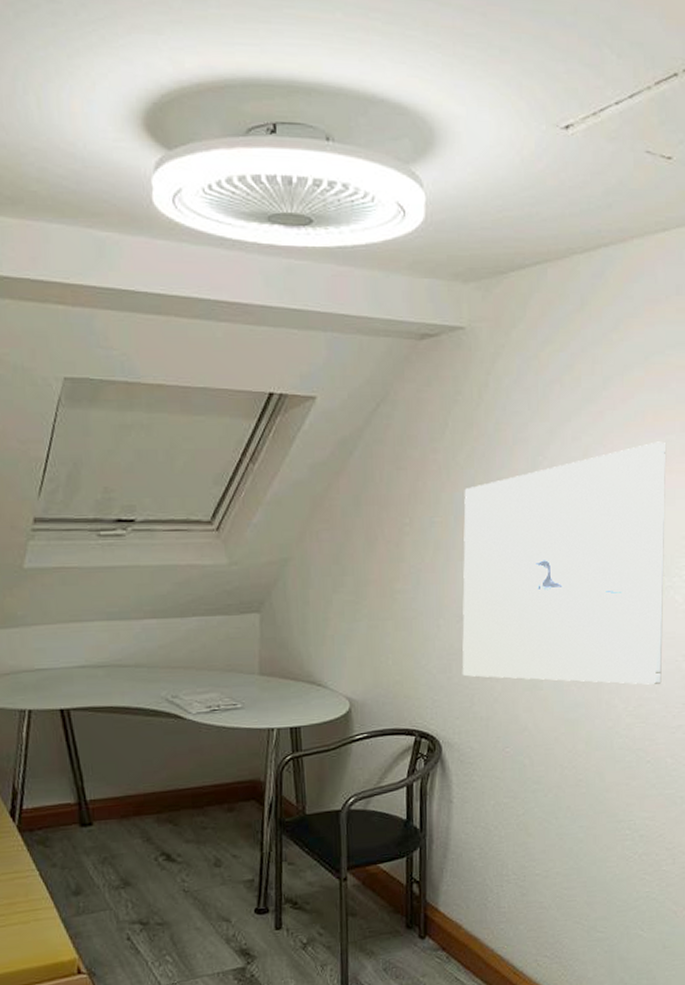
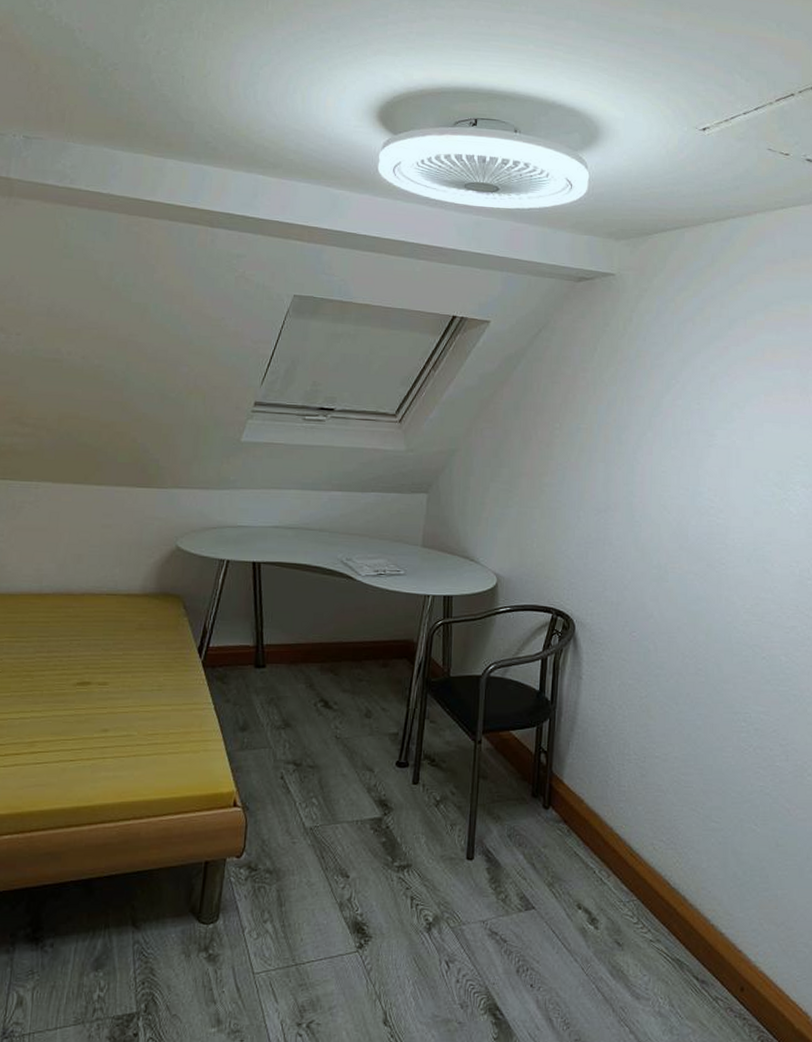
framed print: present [462,441,667,685] -> none [597,374,783,586]

